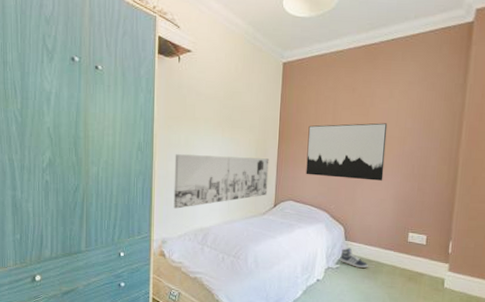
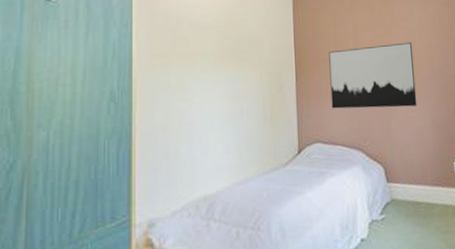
wall art: present [173,154,269,209] -> none [163,94,289,175]
sneaker: present [340,248,368,269] -> none [384,191,417,215]

